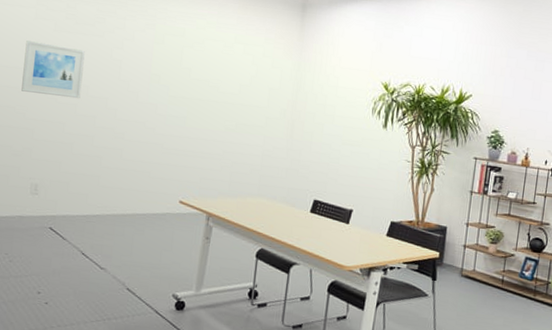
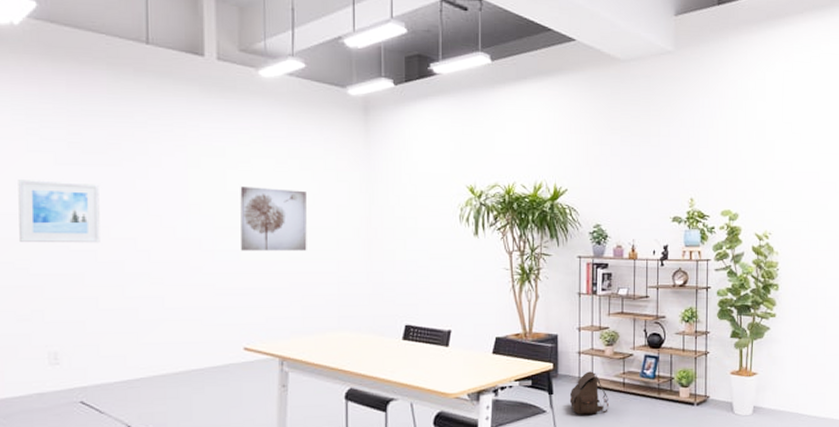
wall art: none [187,63,246,124] -> present [240,186,307,251]
satchel: none [450,264,487,305] -> present [569,371,608,415]

